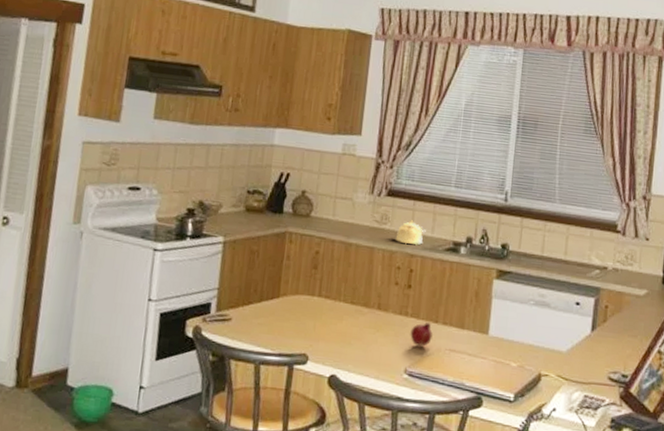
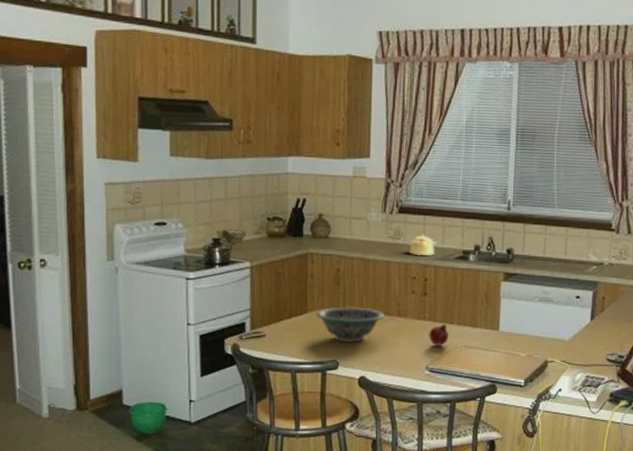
decorative bowl: none [288,294,363,335] -> present [316,307,384,343]

